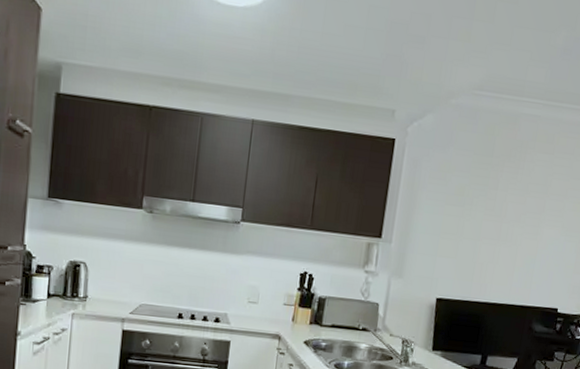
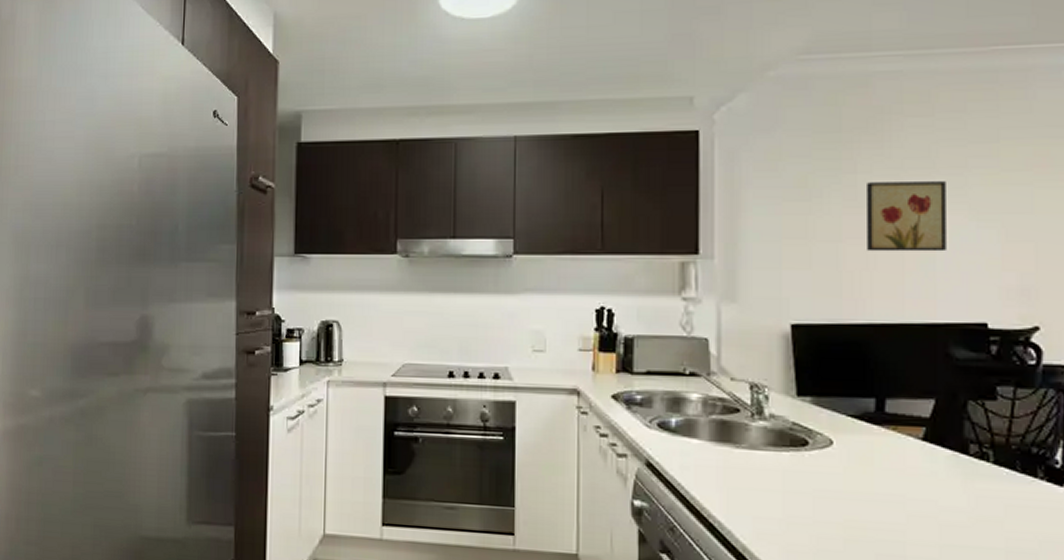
wall art: none [494,198,552,256] -> present [865,181,946,252]

